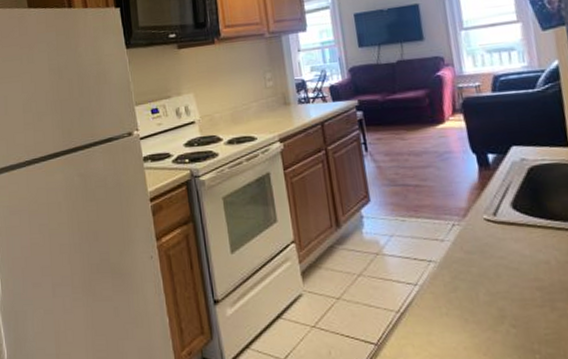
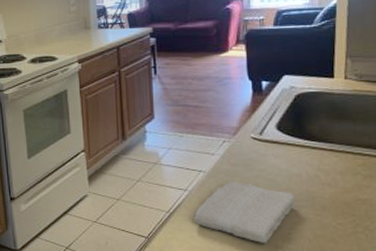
washcloth: none [429,272,548,347] -> present [194,182,295,243]

